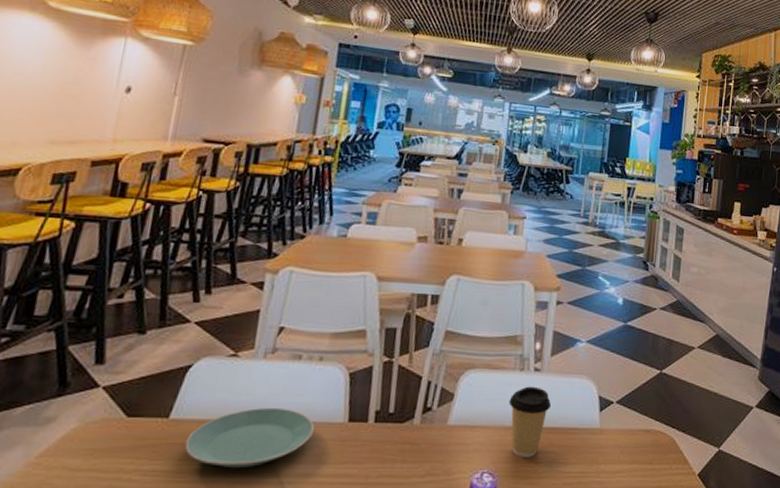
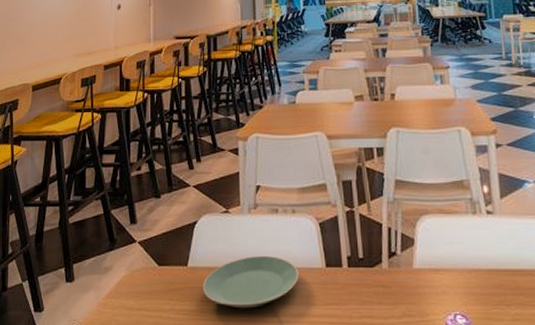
coffee cup: present [508,386,552,457] -> none [467,229,511,299]

